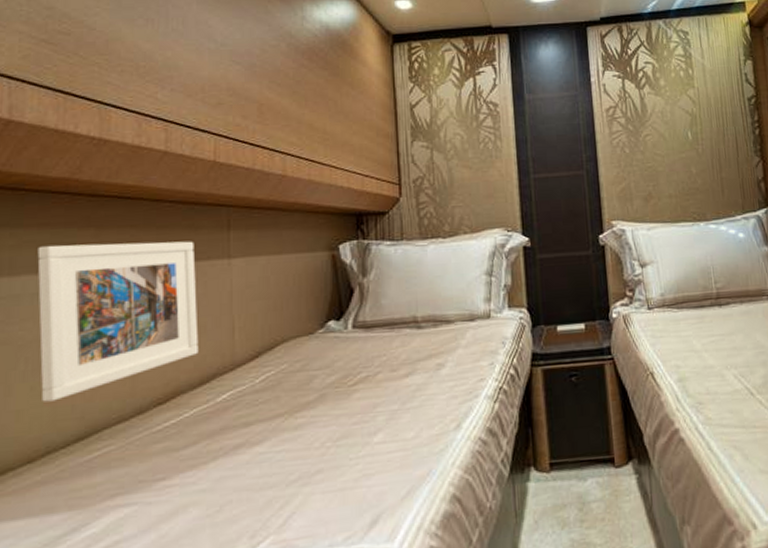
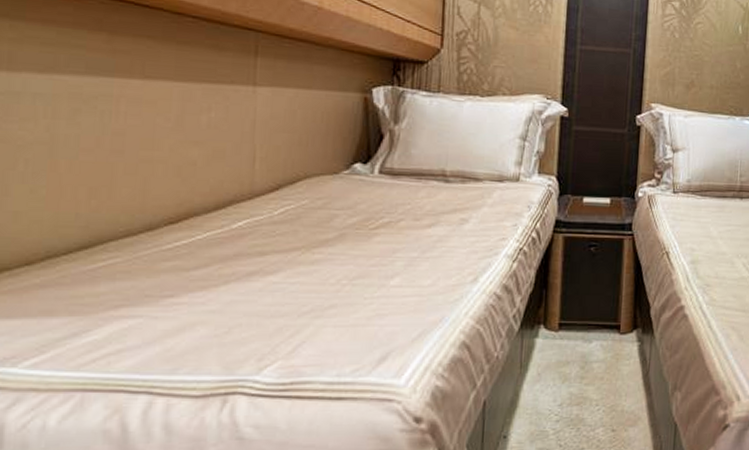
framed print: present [37,241,199,402] -> none [40,43,218,207]

